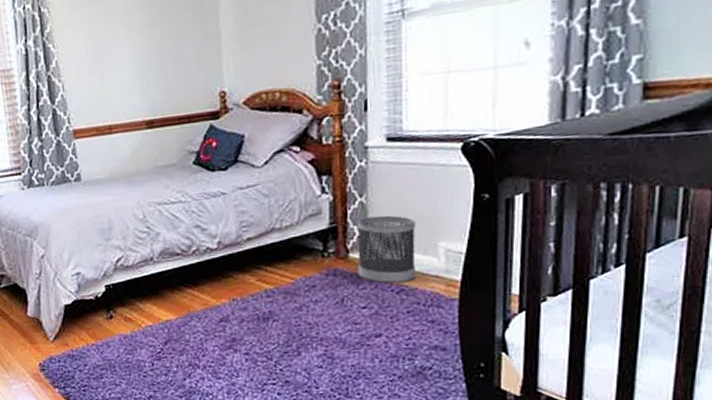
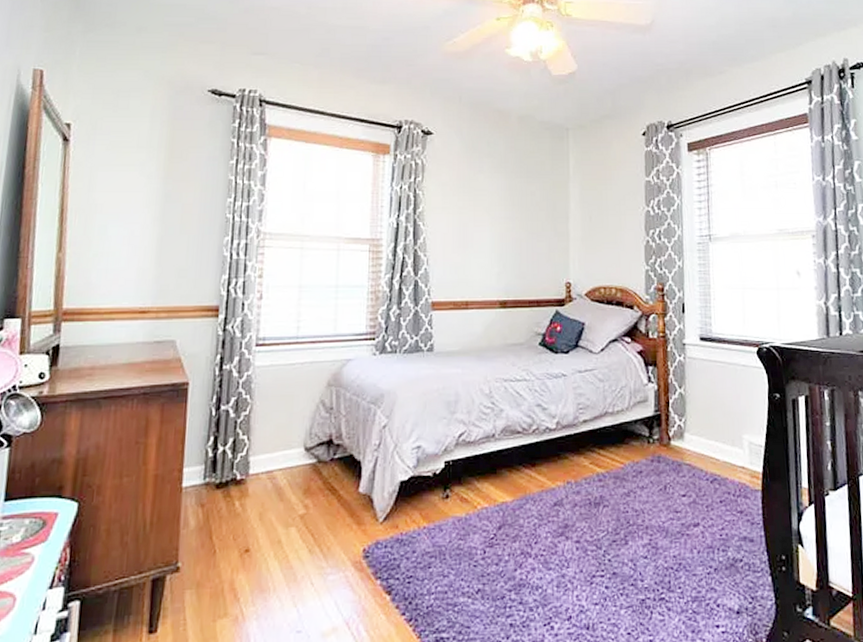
wastebasket: present [356,215,417,284] -> none [676,407,727,472]

